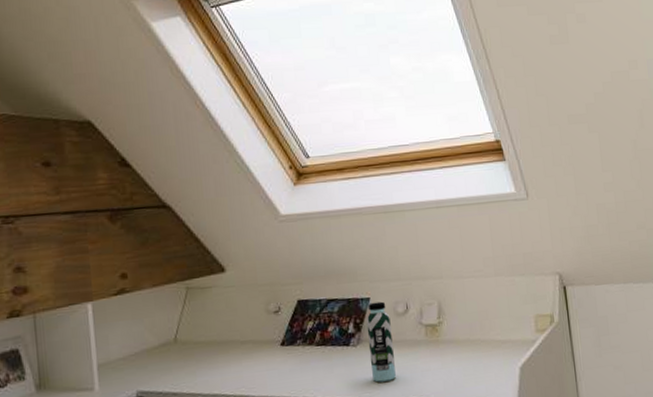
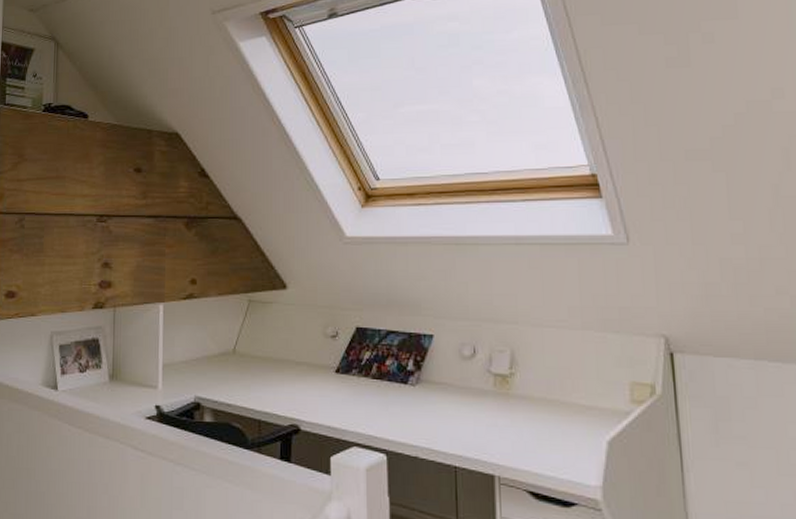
water bottle: present [366,301,396,382] -> none [427,340,457,430]

